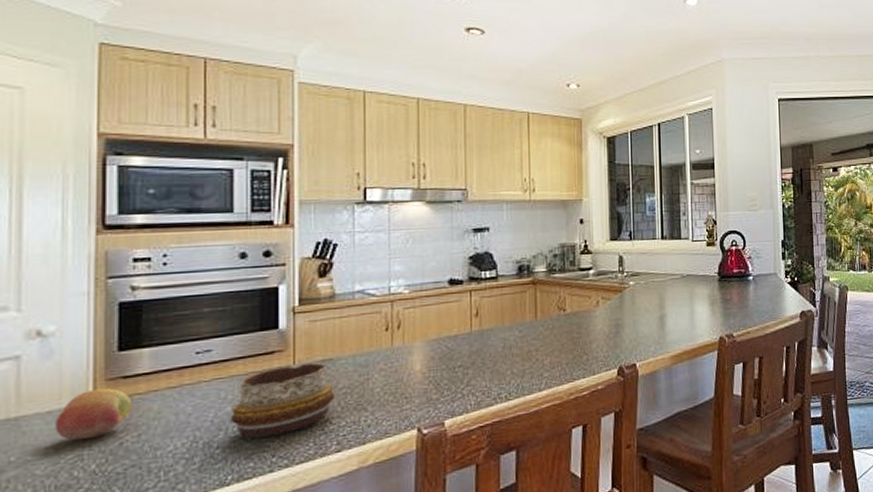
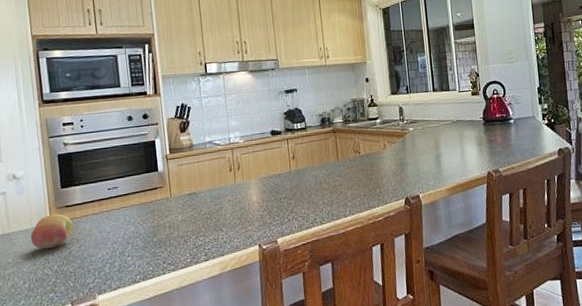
decorative bowl: present [230,363,336,439] -> none [134,196,201,250]

